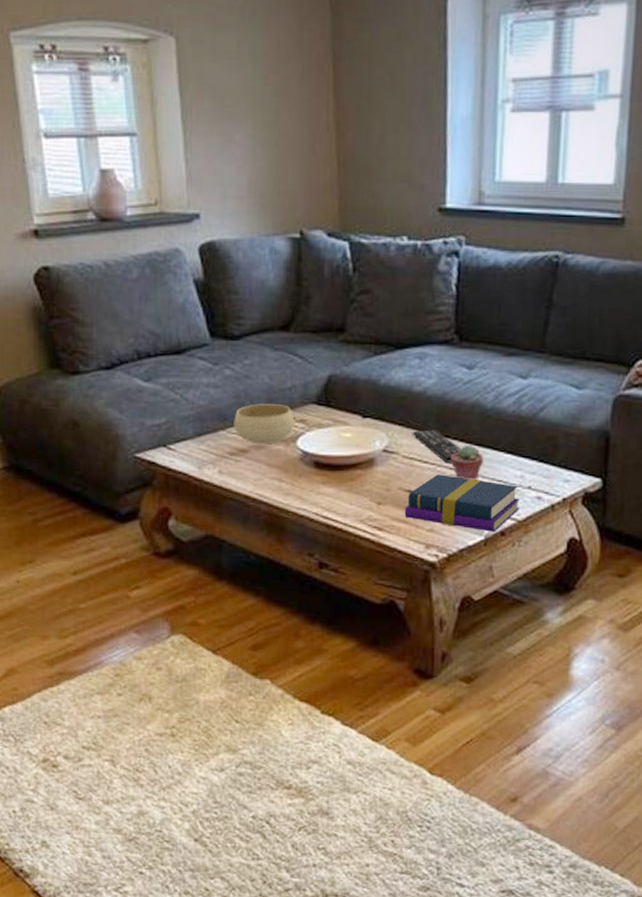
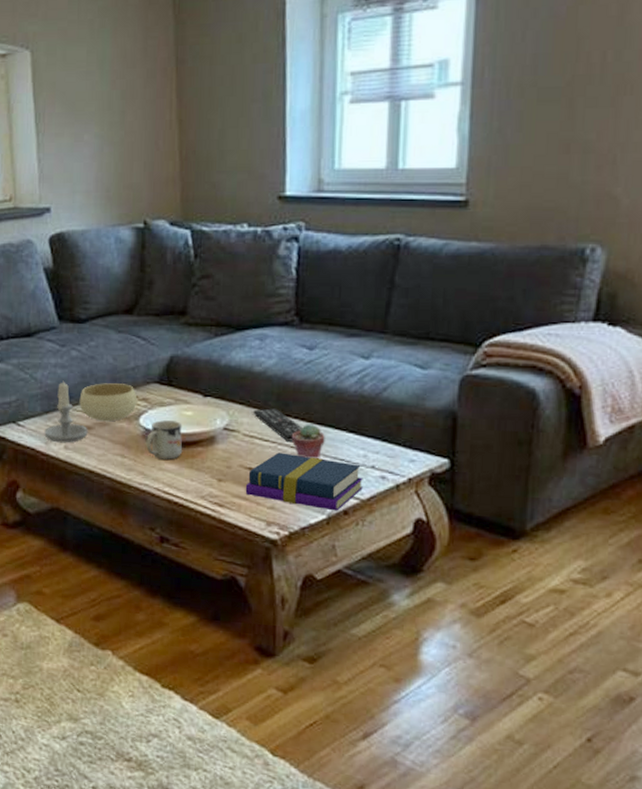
candle: none [197,401,244,468] -> present [44,380,88,443]
mug: none [304,442,342,483] -> present [146,420,183,460]

